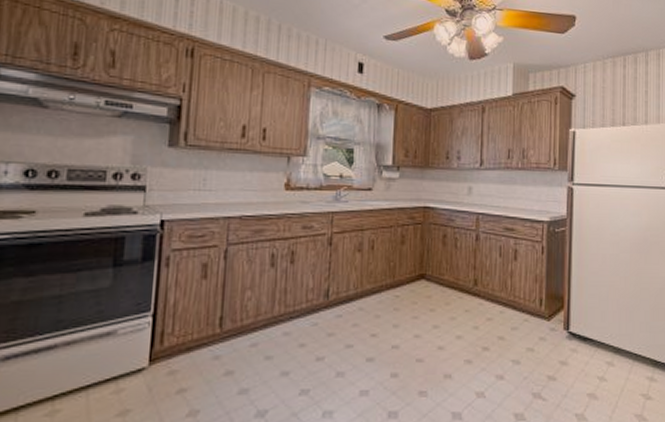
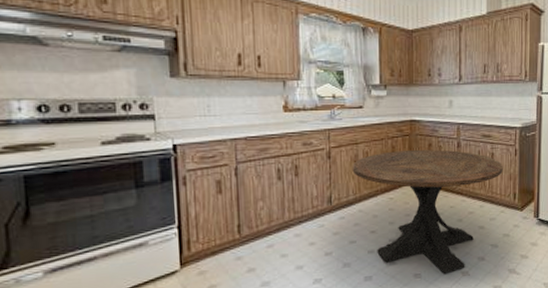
round table: none [355,241,528,394] -> present [352,149,503,275]

